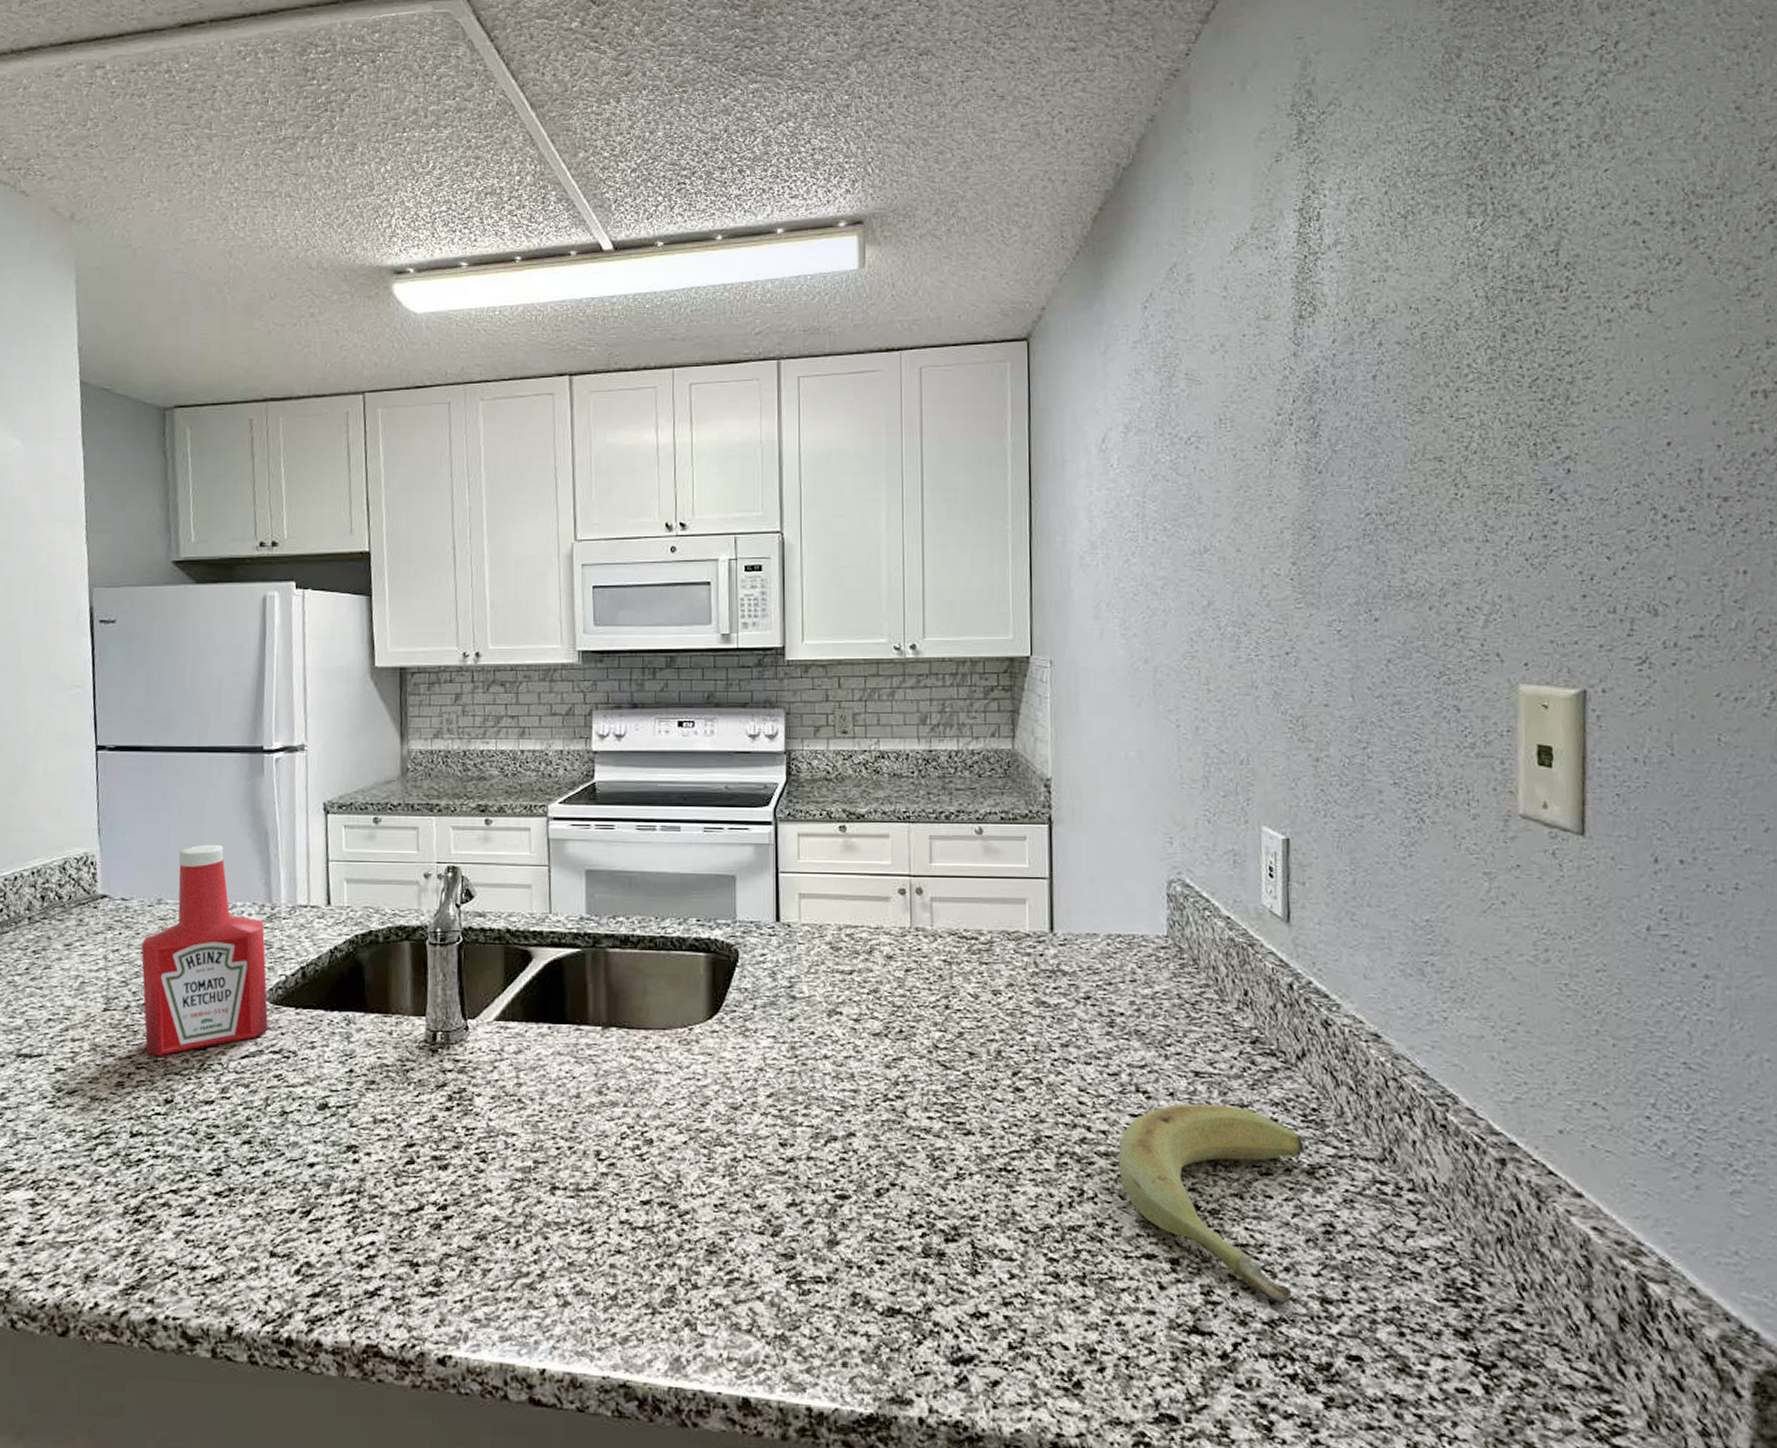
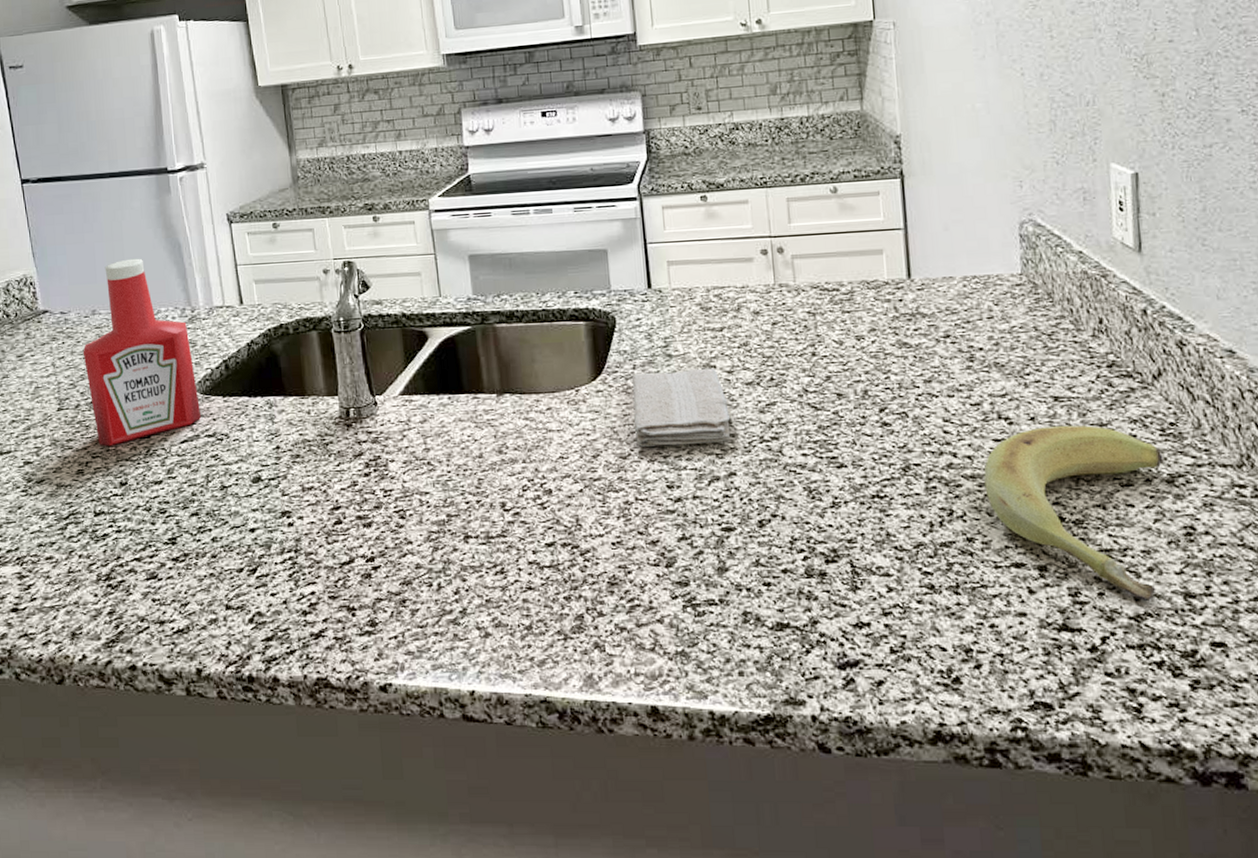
washcloth: none [749,1014,854,1099] -> present [631,368,731,447]

